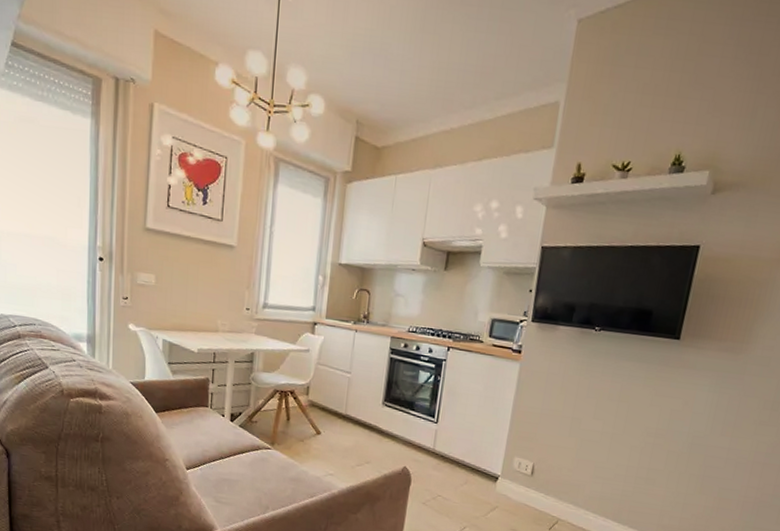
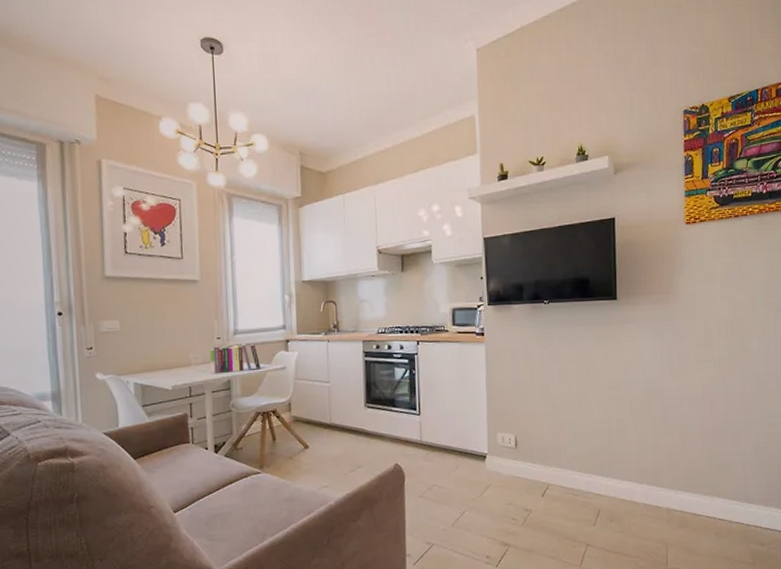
books: none [236,315,286,348] -> present [209,343,261,375]

